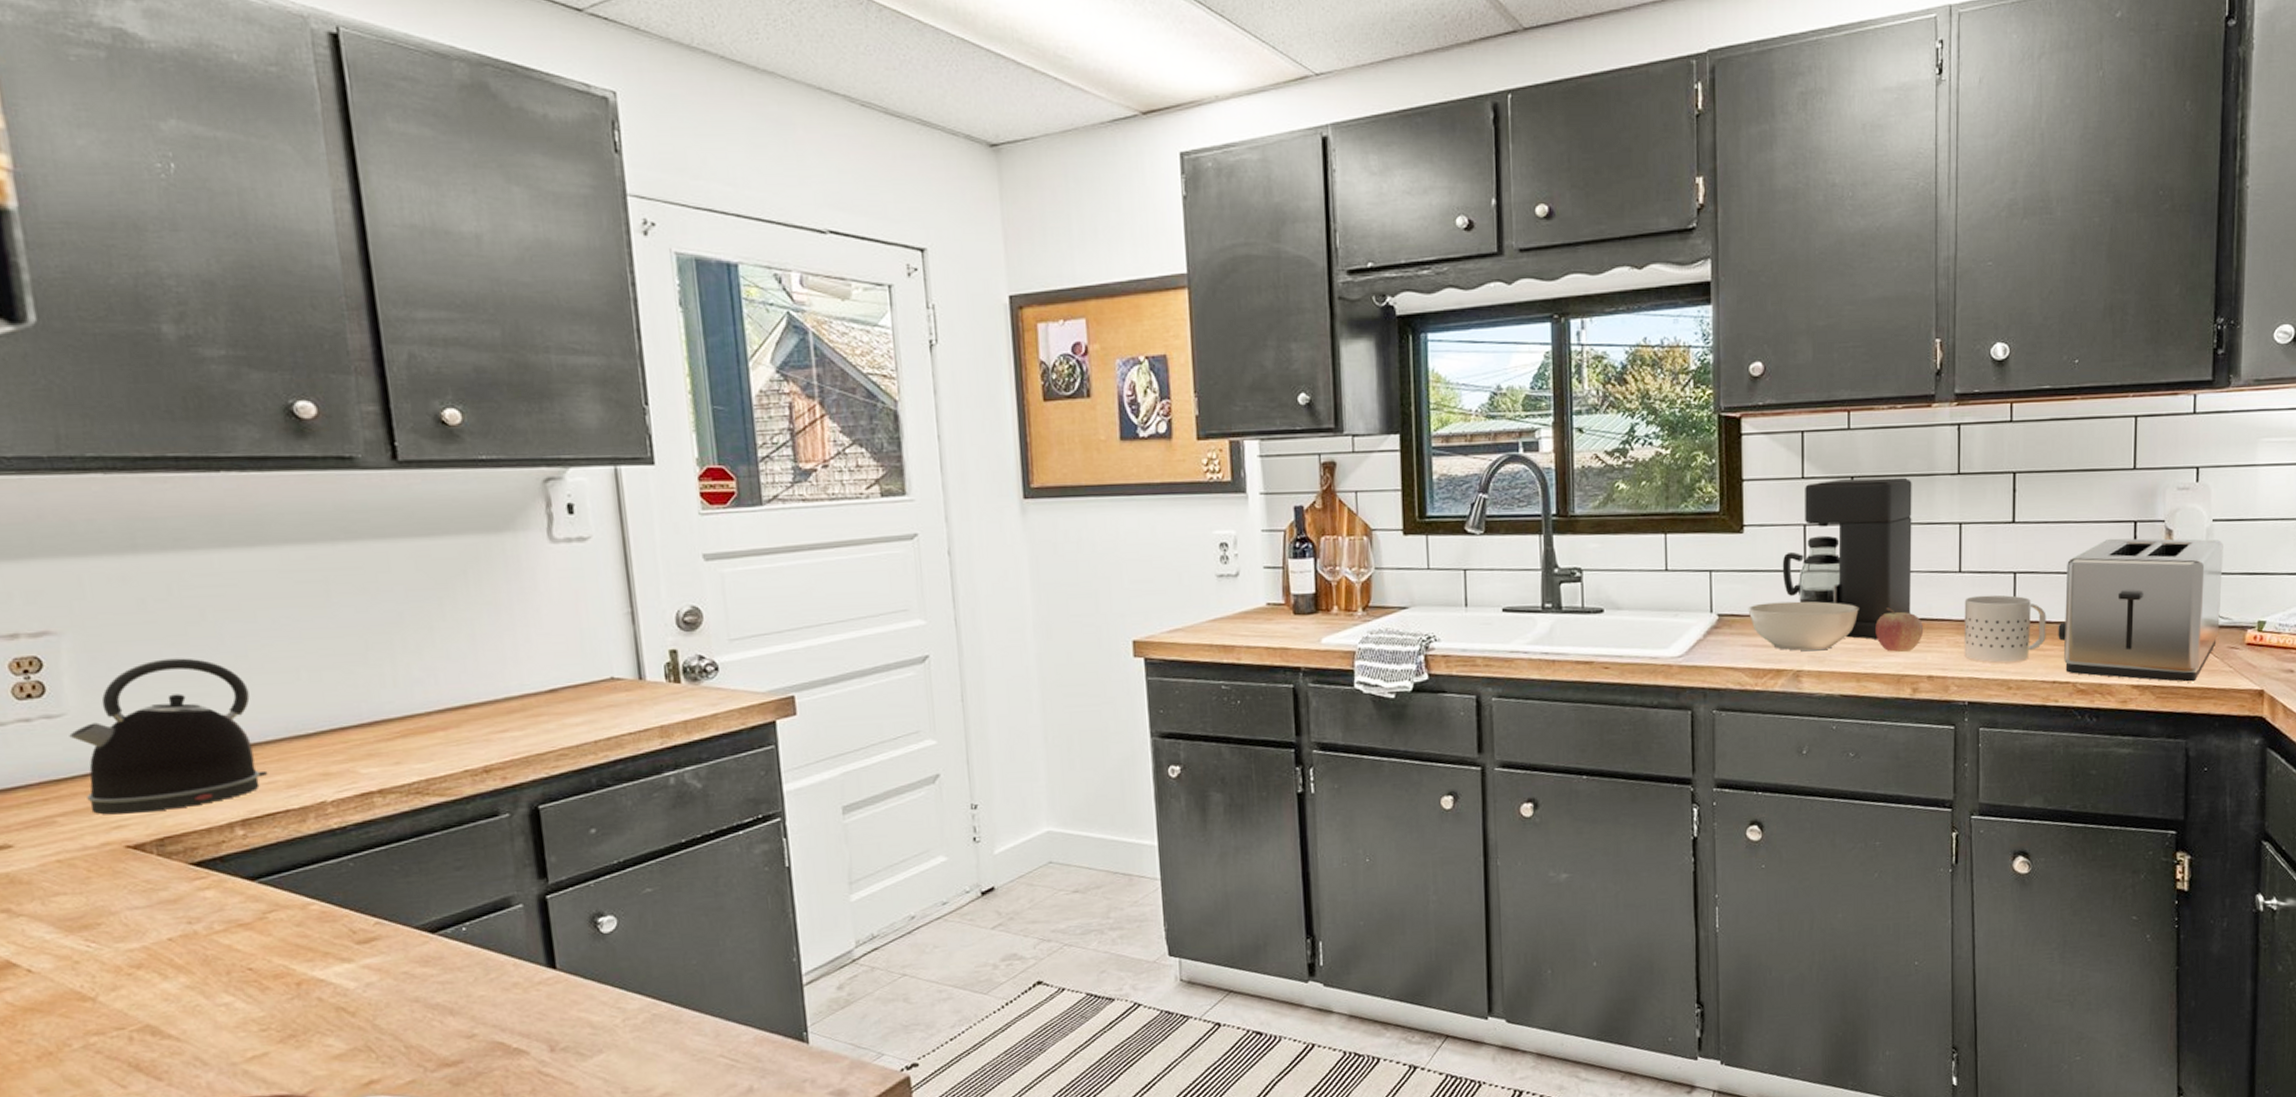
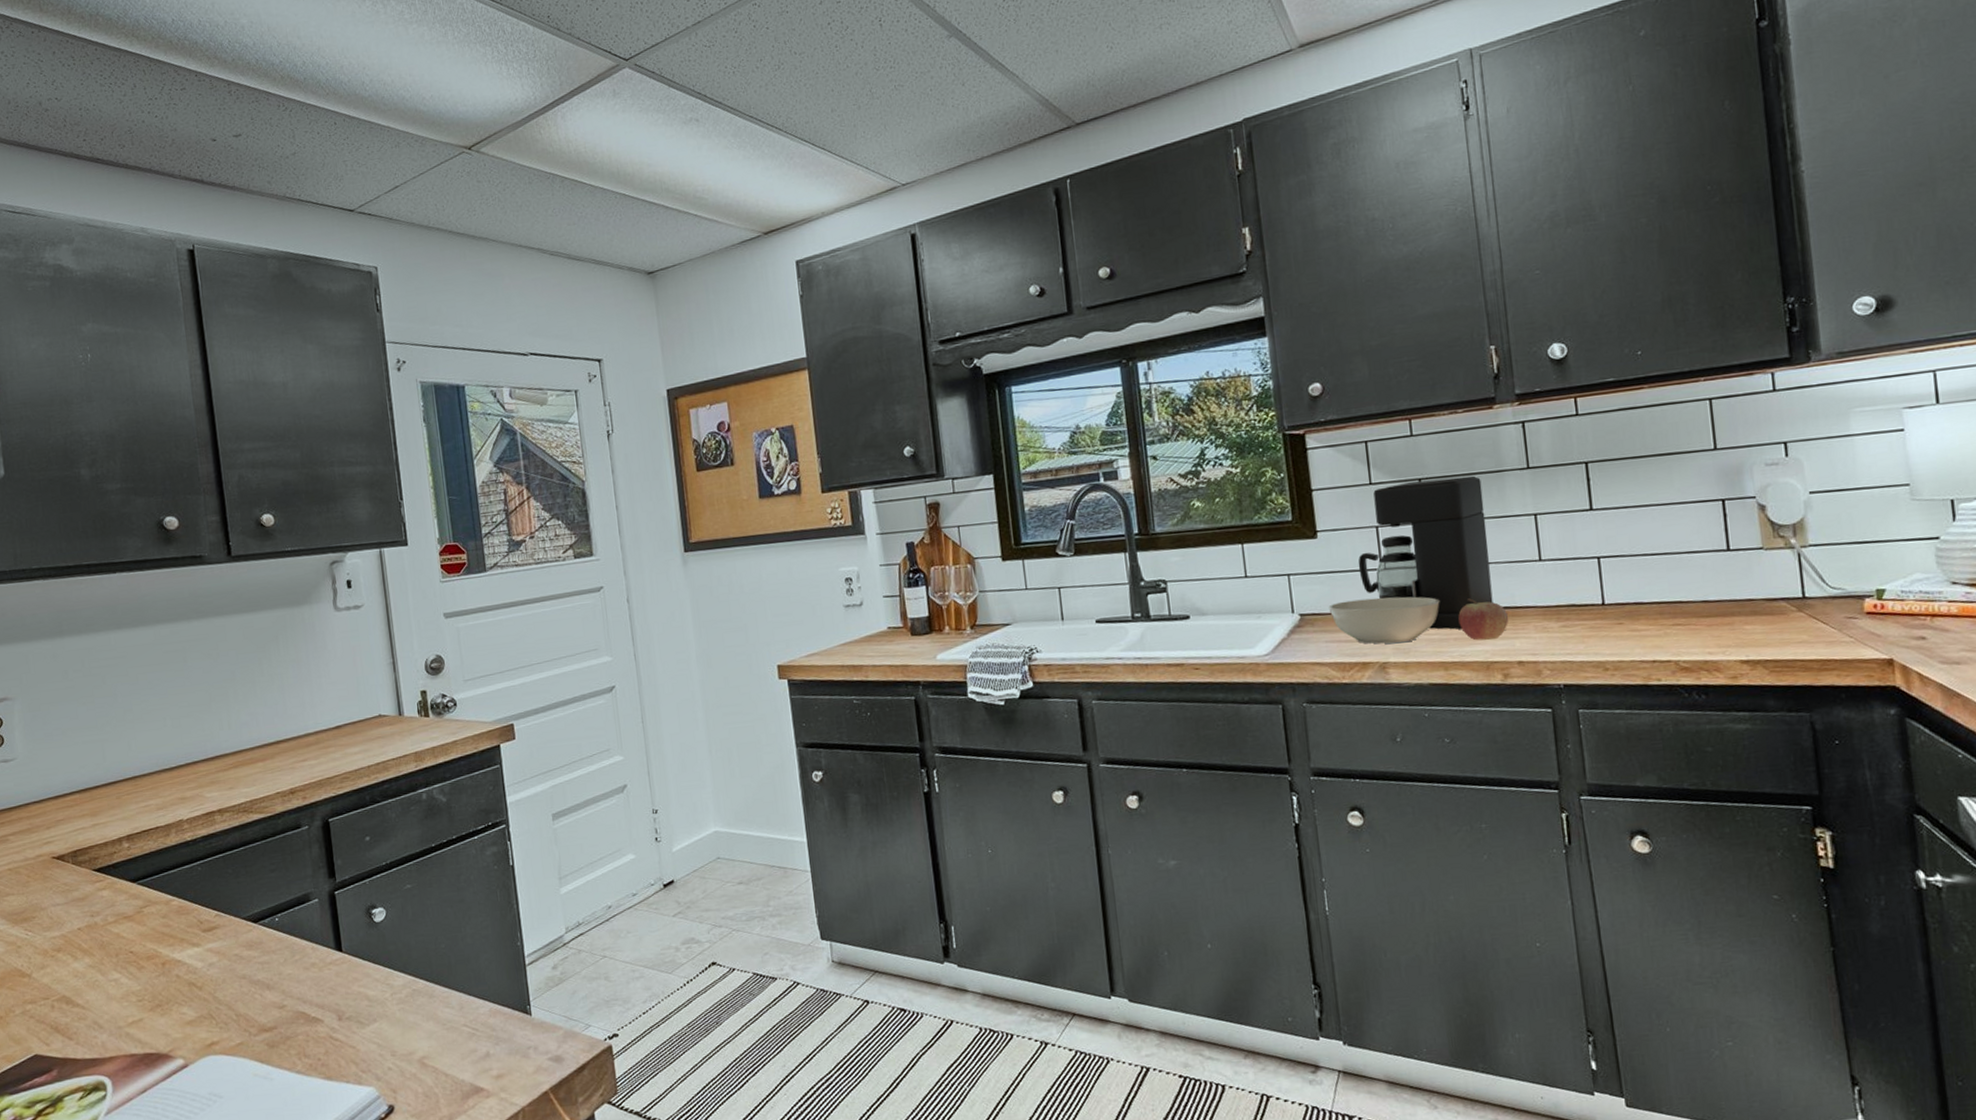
kettle: present [69,658,268,815] -> none [18,713,145,834]
mug: present [1964,595,2046,664] -> none [1548,579,1640,647]
toaster: present [2058,538,2223,683] -> none [1651,511,1833,655]

